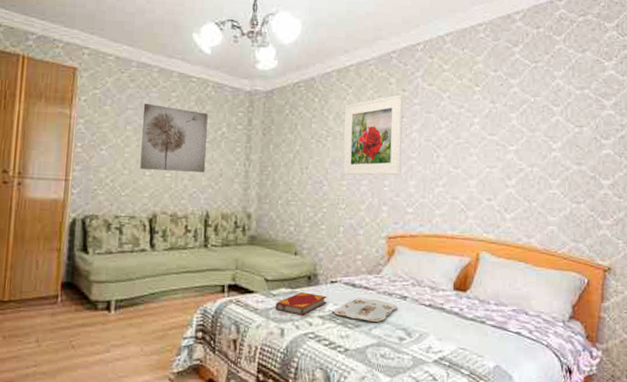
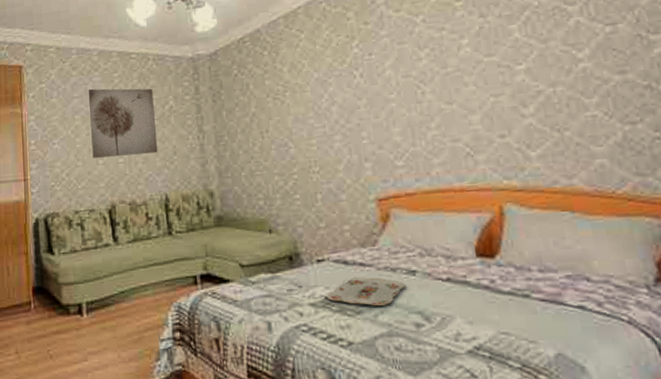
hardback book: present [275,292,327,315] -> none [256,276,316,304]
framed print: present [342,95,404,176] -> none [299,29,380,133]

